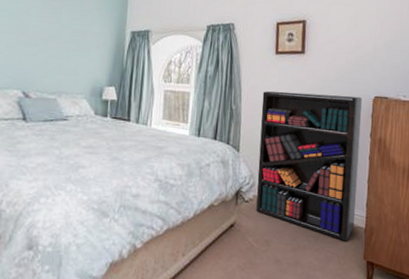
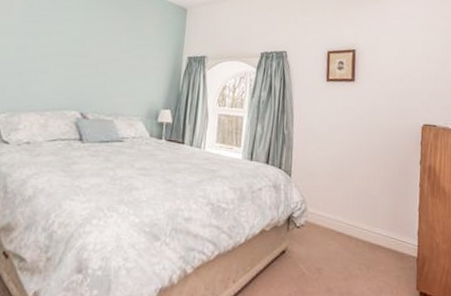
bookshelf: present [256,90,362,241] -> none [307,116,411,271]

